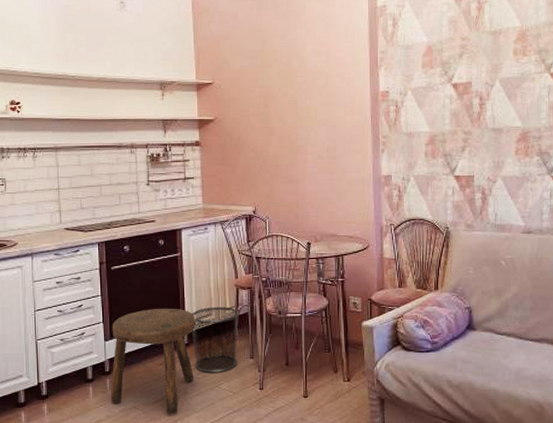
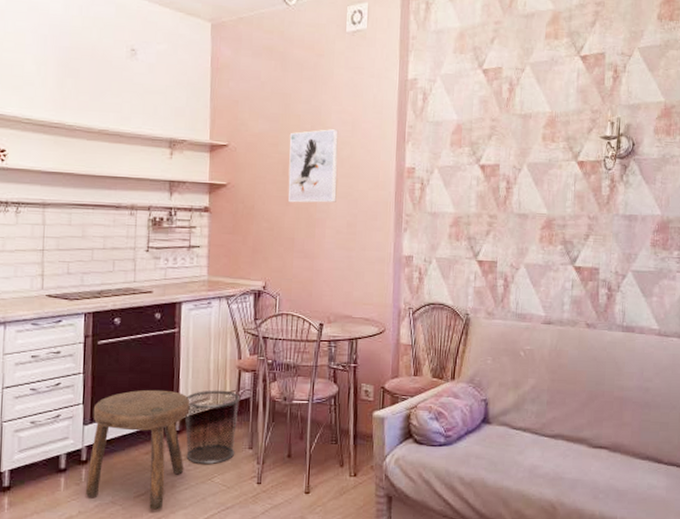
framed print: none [268,60,316,132] -> present [288,129,339,203]

